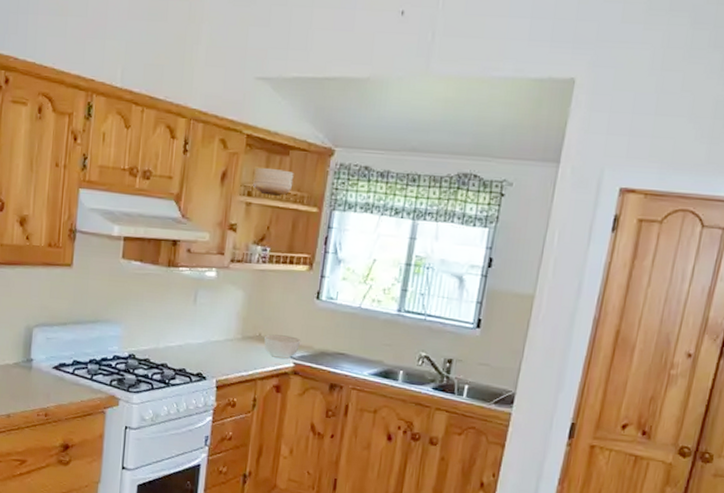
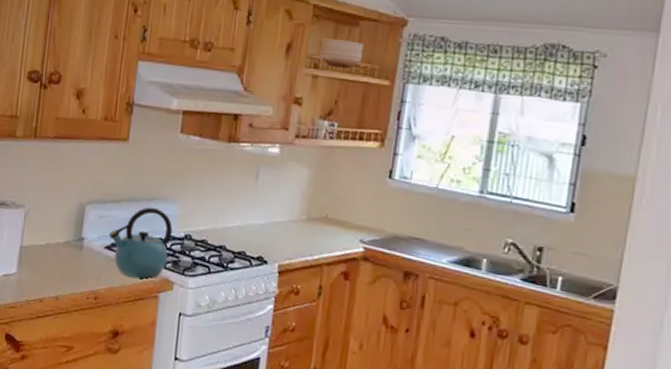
kettle: none [56,329,117,397] -> present [109,207,173,279]
bowl: present [263,334,301,360] -> none [330,215,372,244]

